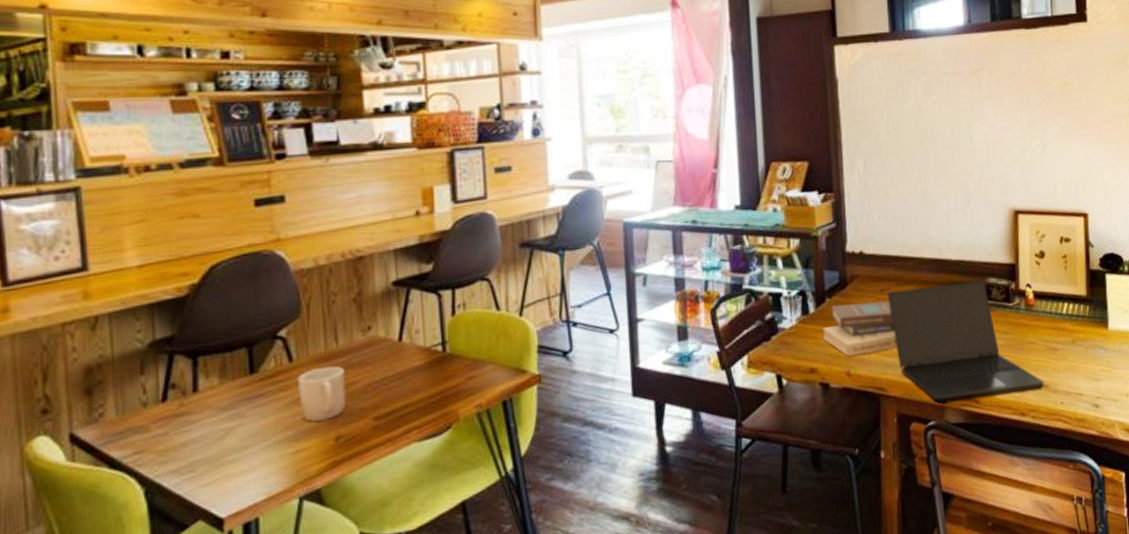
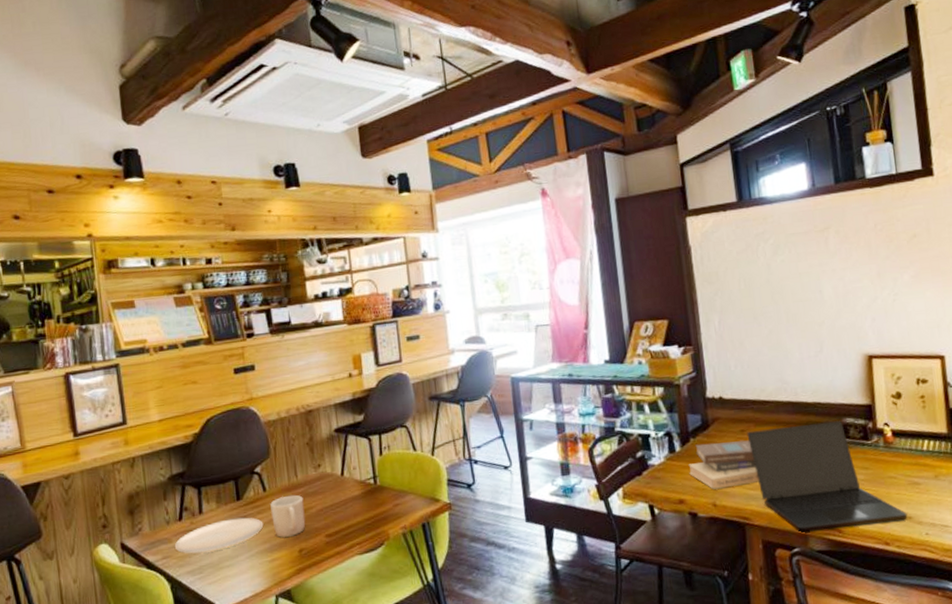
plate: none [153,396,287,447] -> present [174,517,264,554]

